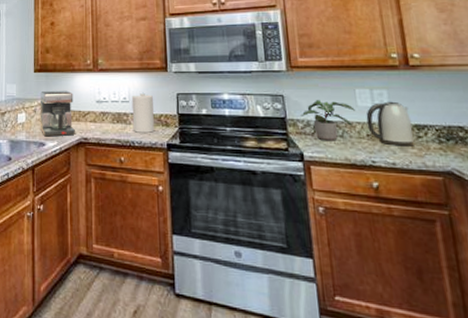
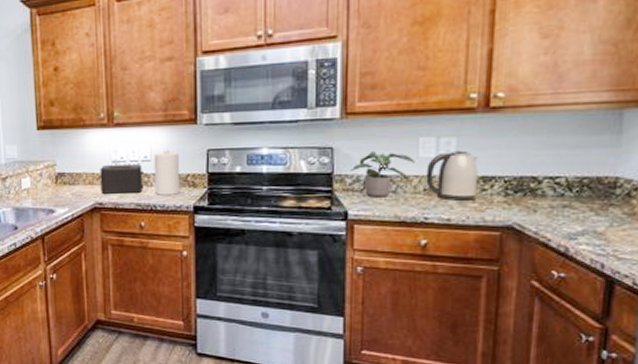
coffee maker: present [40,90,75,137] -> none [45,150,89,203]
toaster: none [85,105,124,131] -> present [100,164,144,194]

